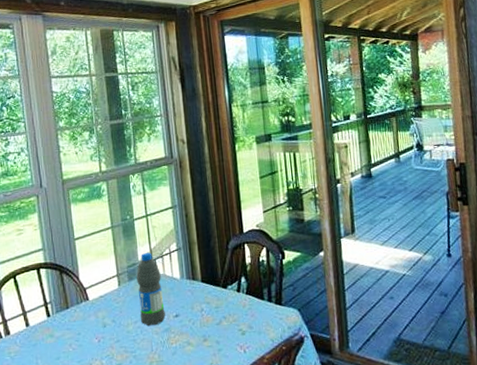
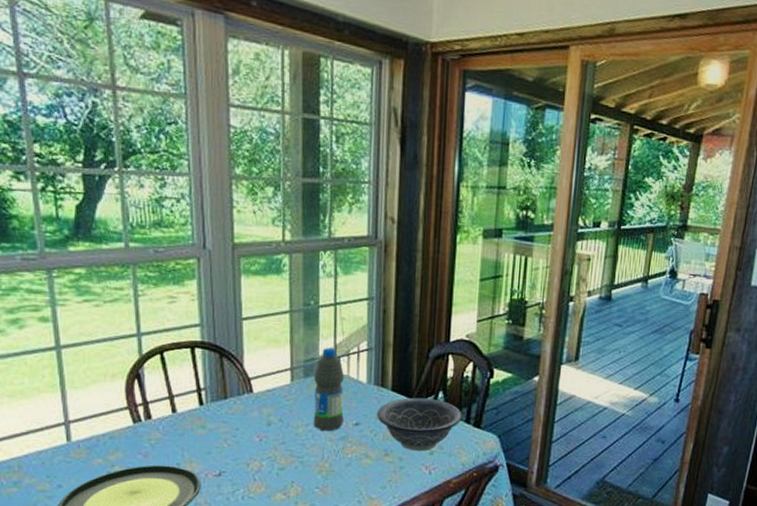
decorative bowl: none [192,284,265,334] -> present [377,397,463,452]

